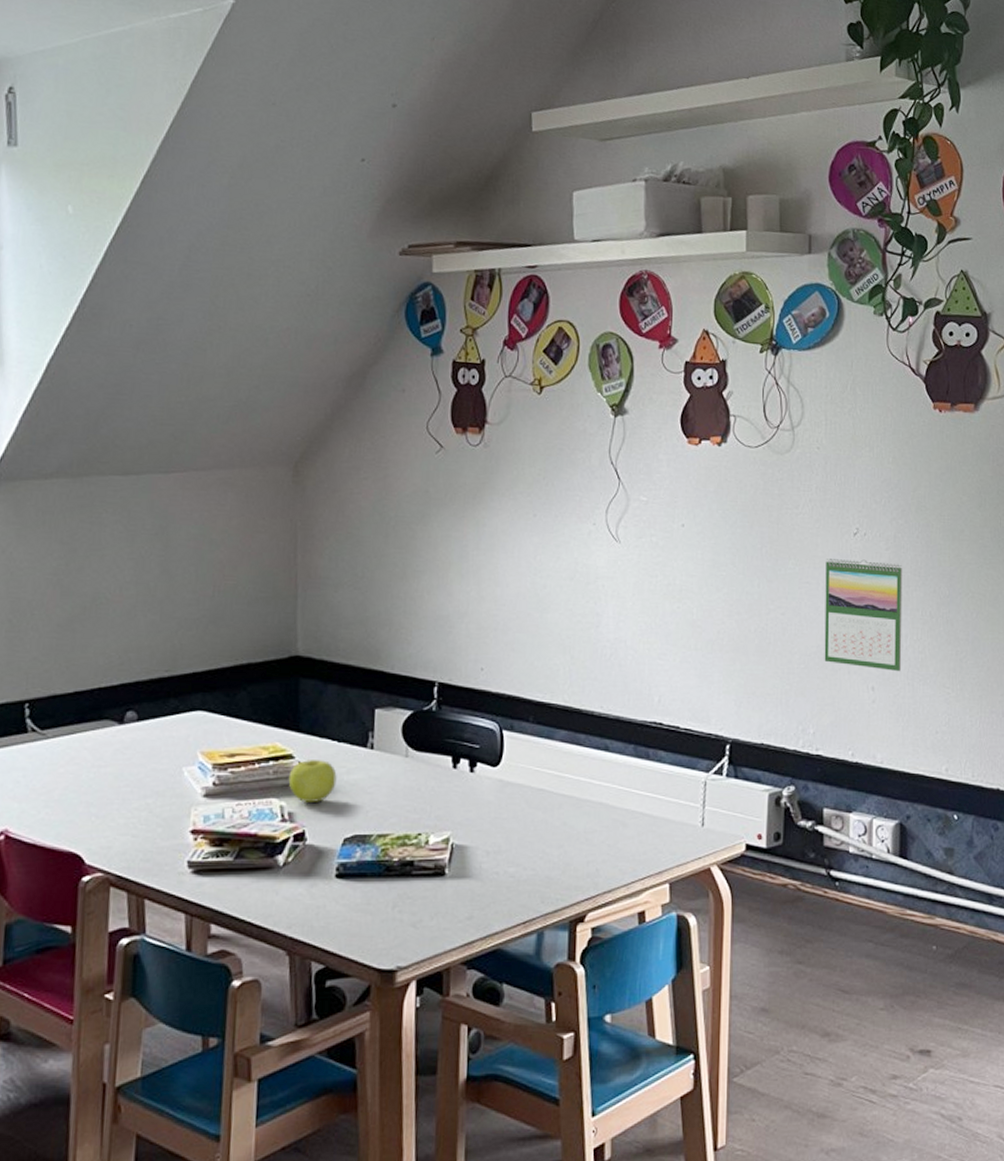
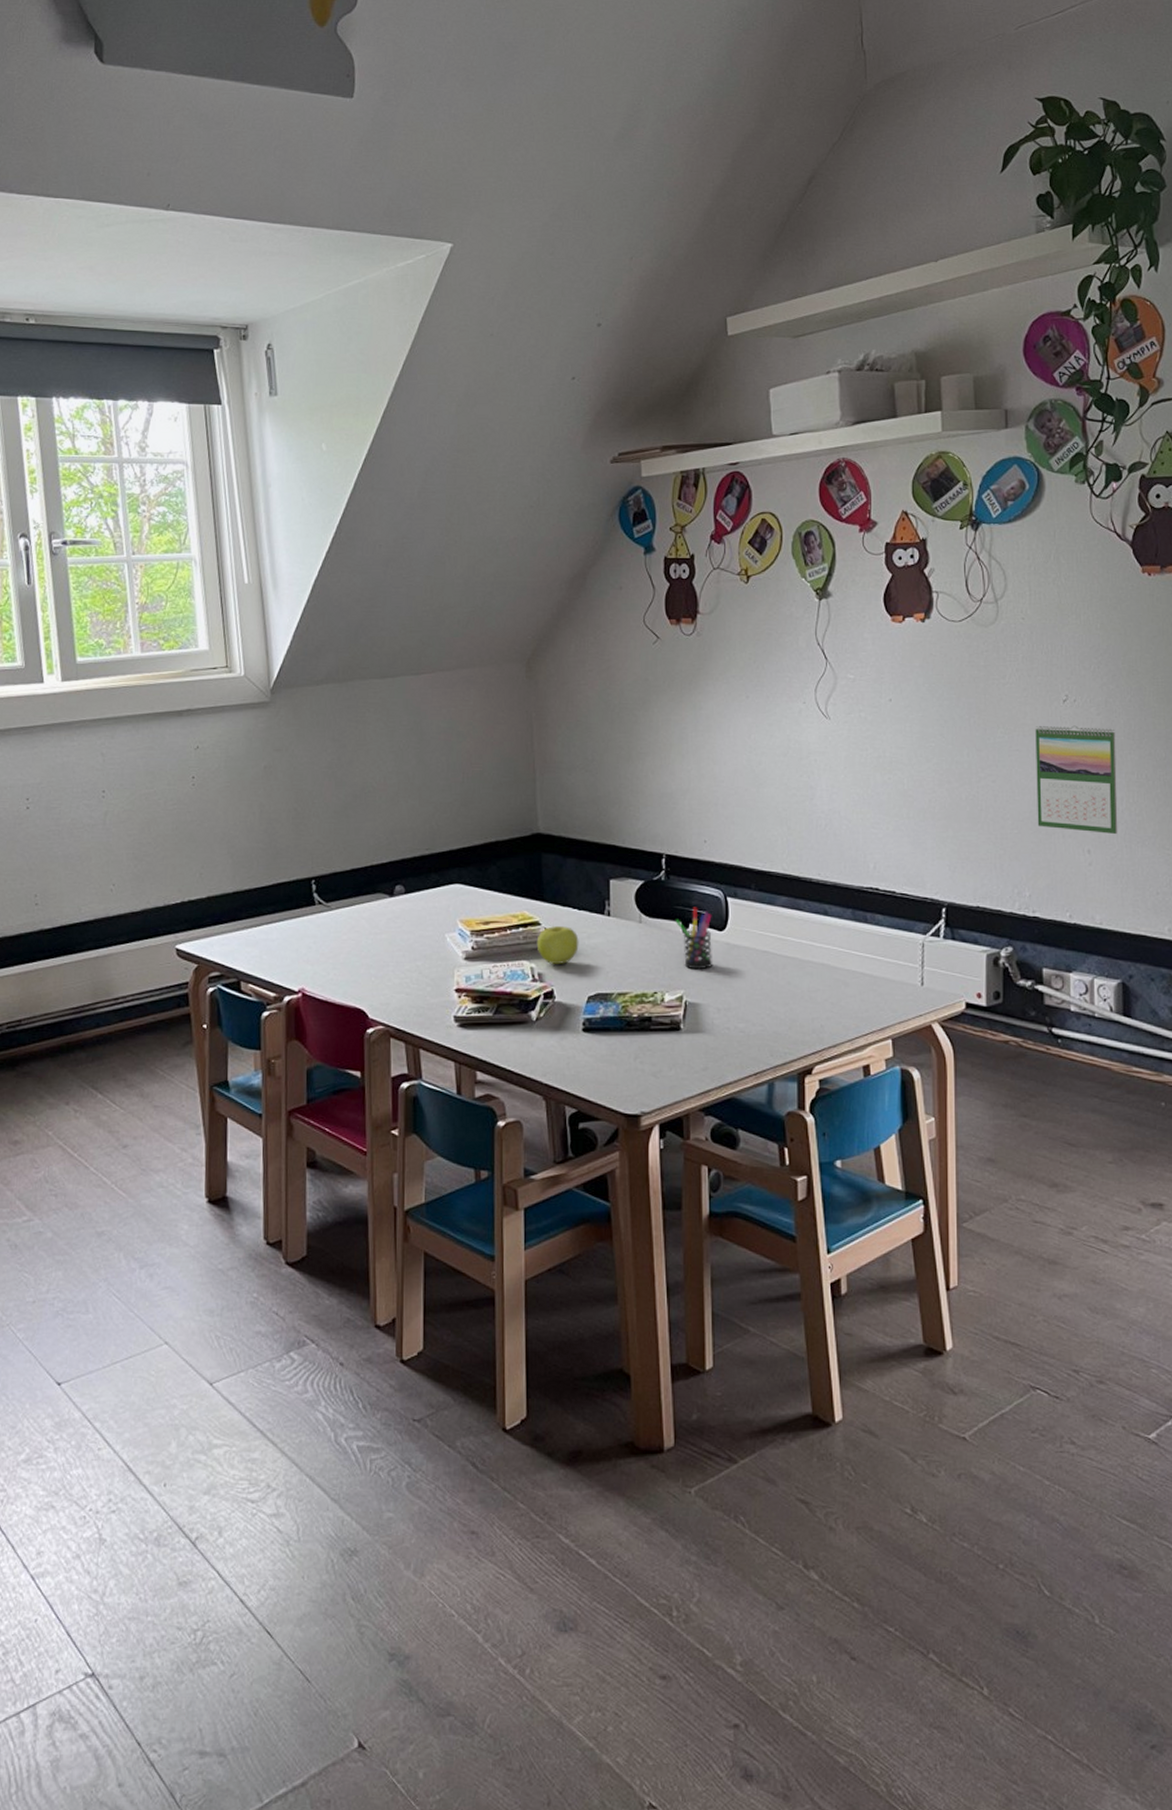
pen holder: none [445,740,486,809] -> present [675,907,713,970]

